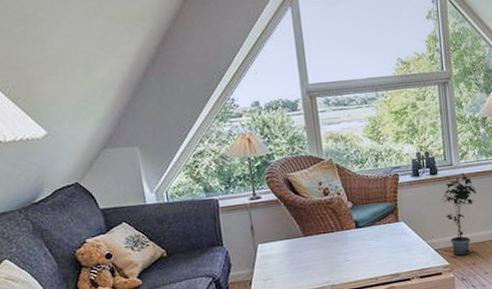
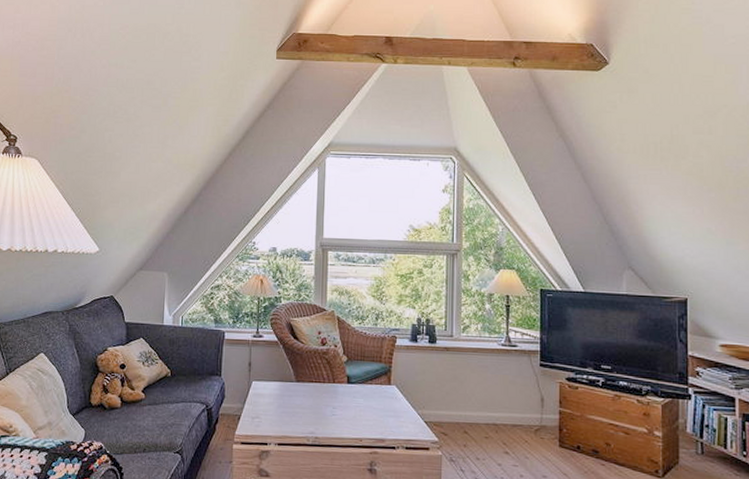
potted plant: present [441,172,476,256] -> none [437,346,475,434]

